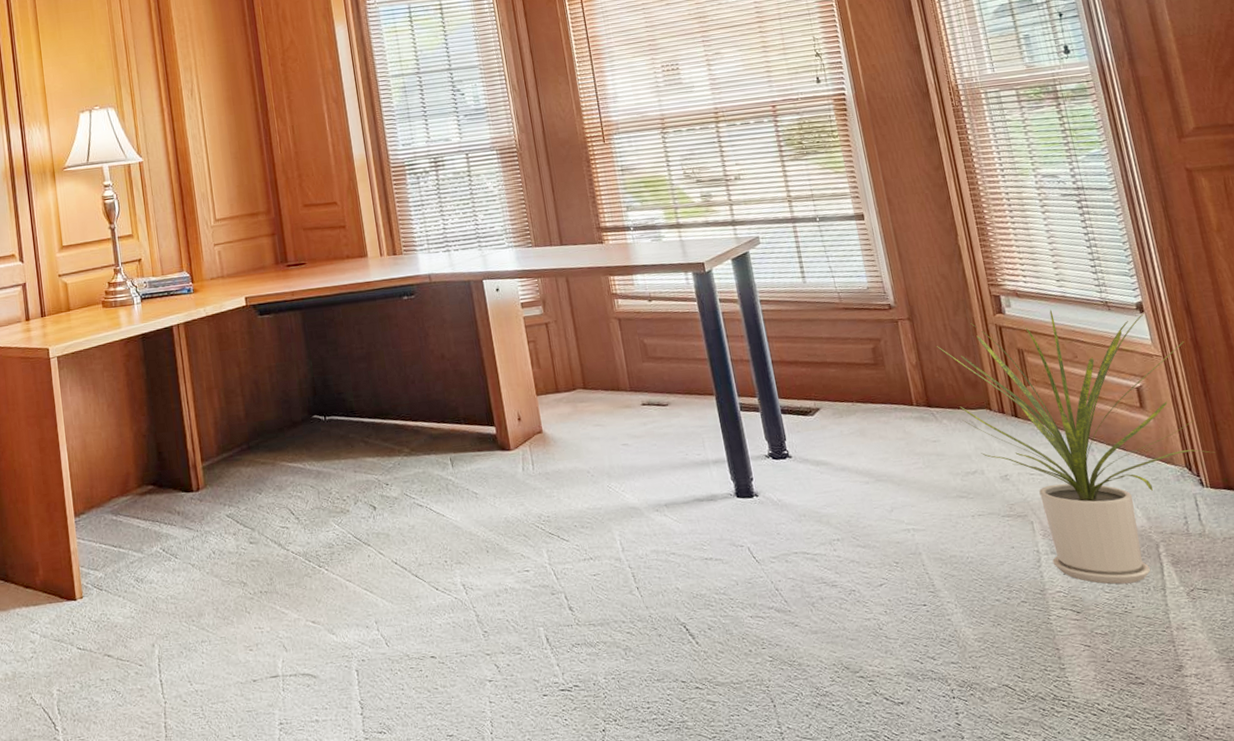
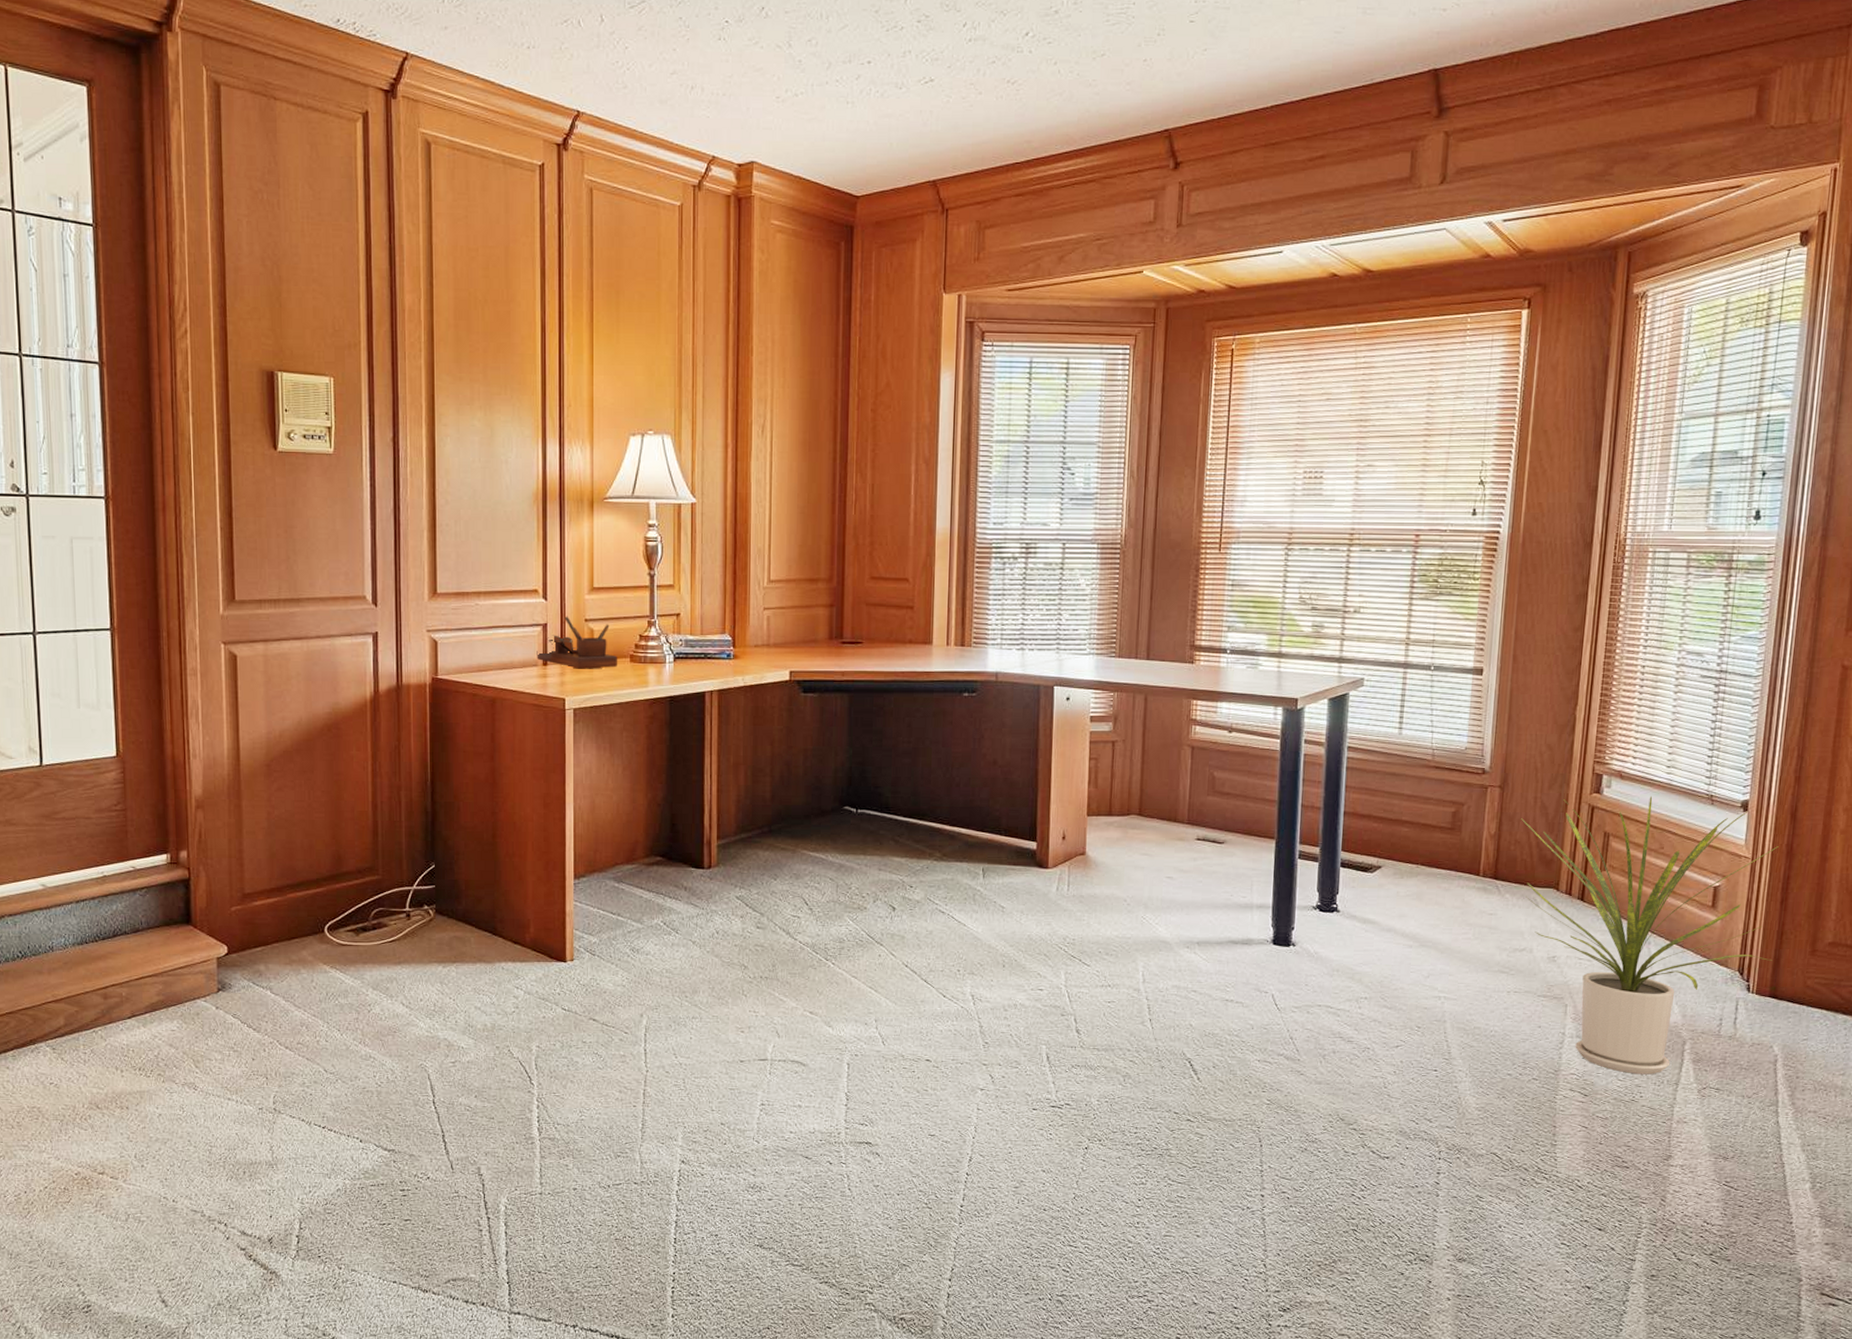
desk organizer: none [19,273,92,320] -> present [537,615,618,669]

